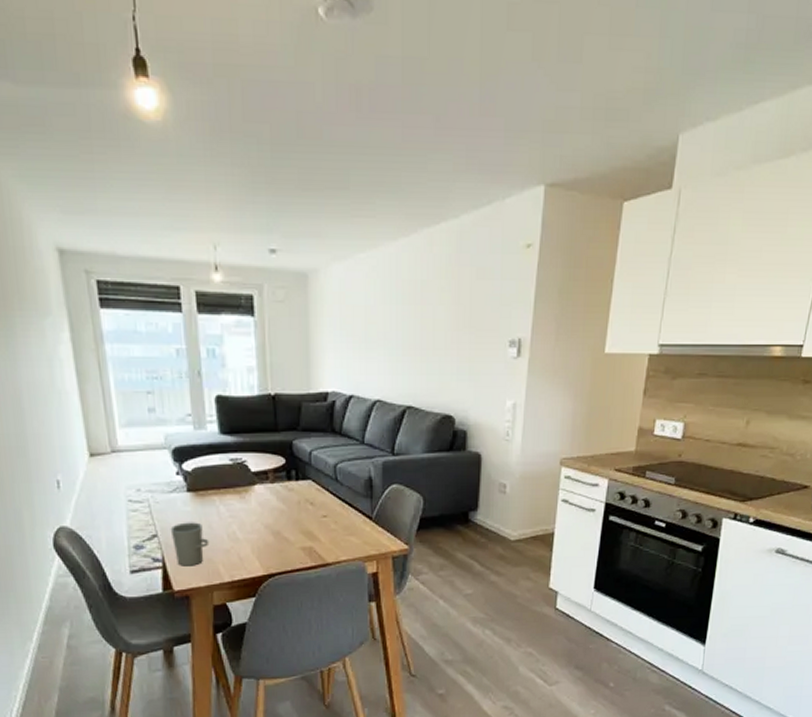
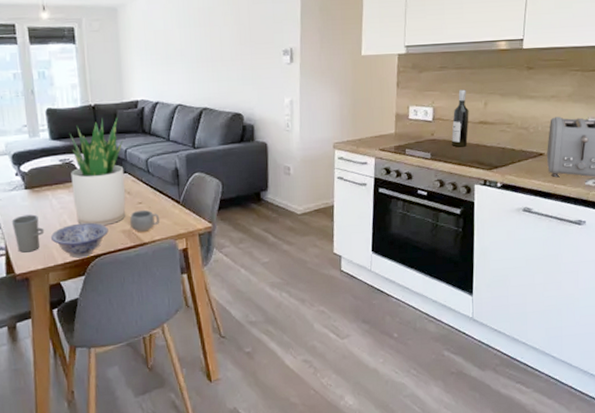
bowl: none [216,535,286,576] -> present [50,222,109,258]
planter: none [242,410,308,541] -> present [69,117,126,226]
mug: none [311,524,348,552] -> present [129,209,160,233]
bottle: none [701,403,727,473] -> present [451,89,469,147]

